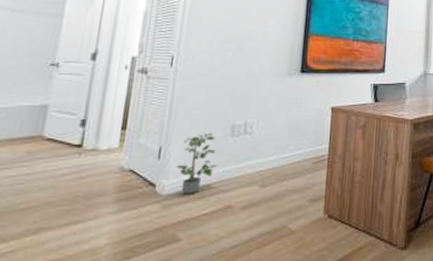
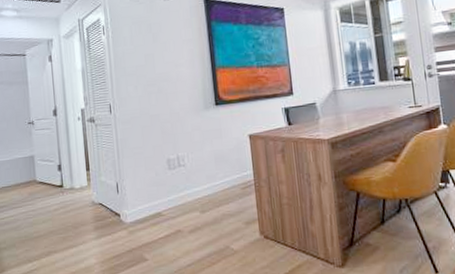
potted plant: present [176,133,218,195] -> none [131,167,164,222]

